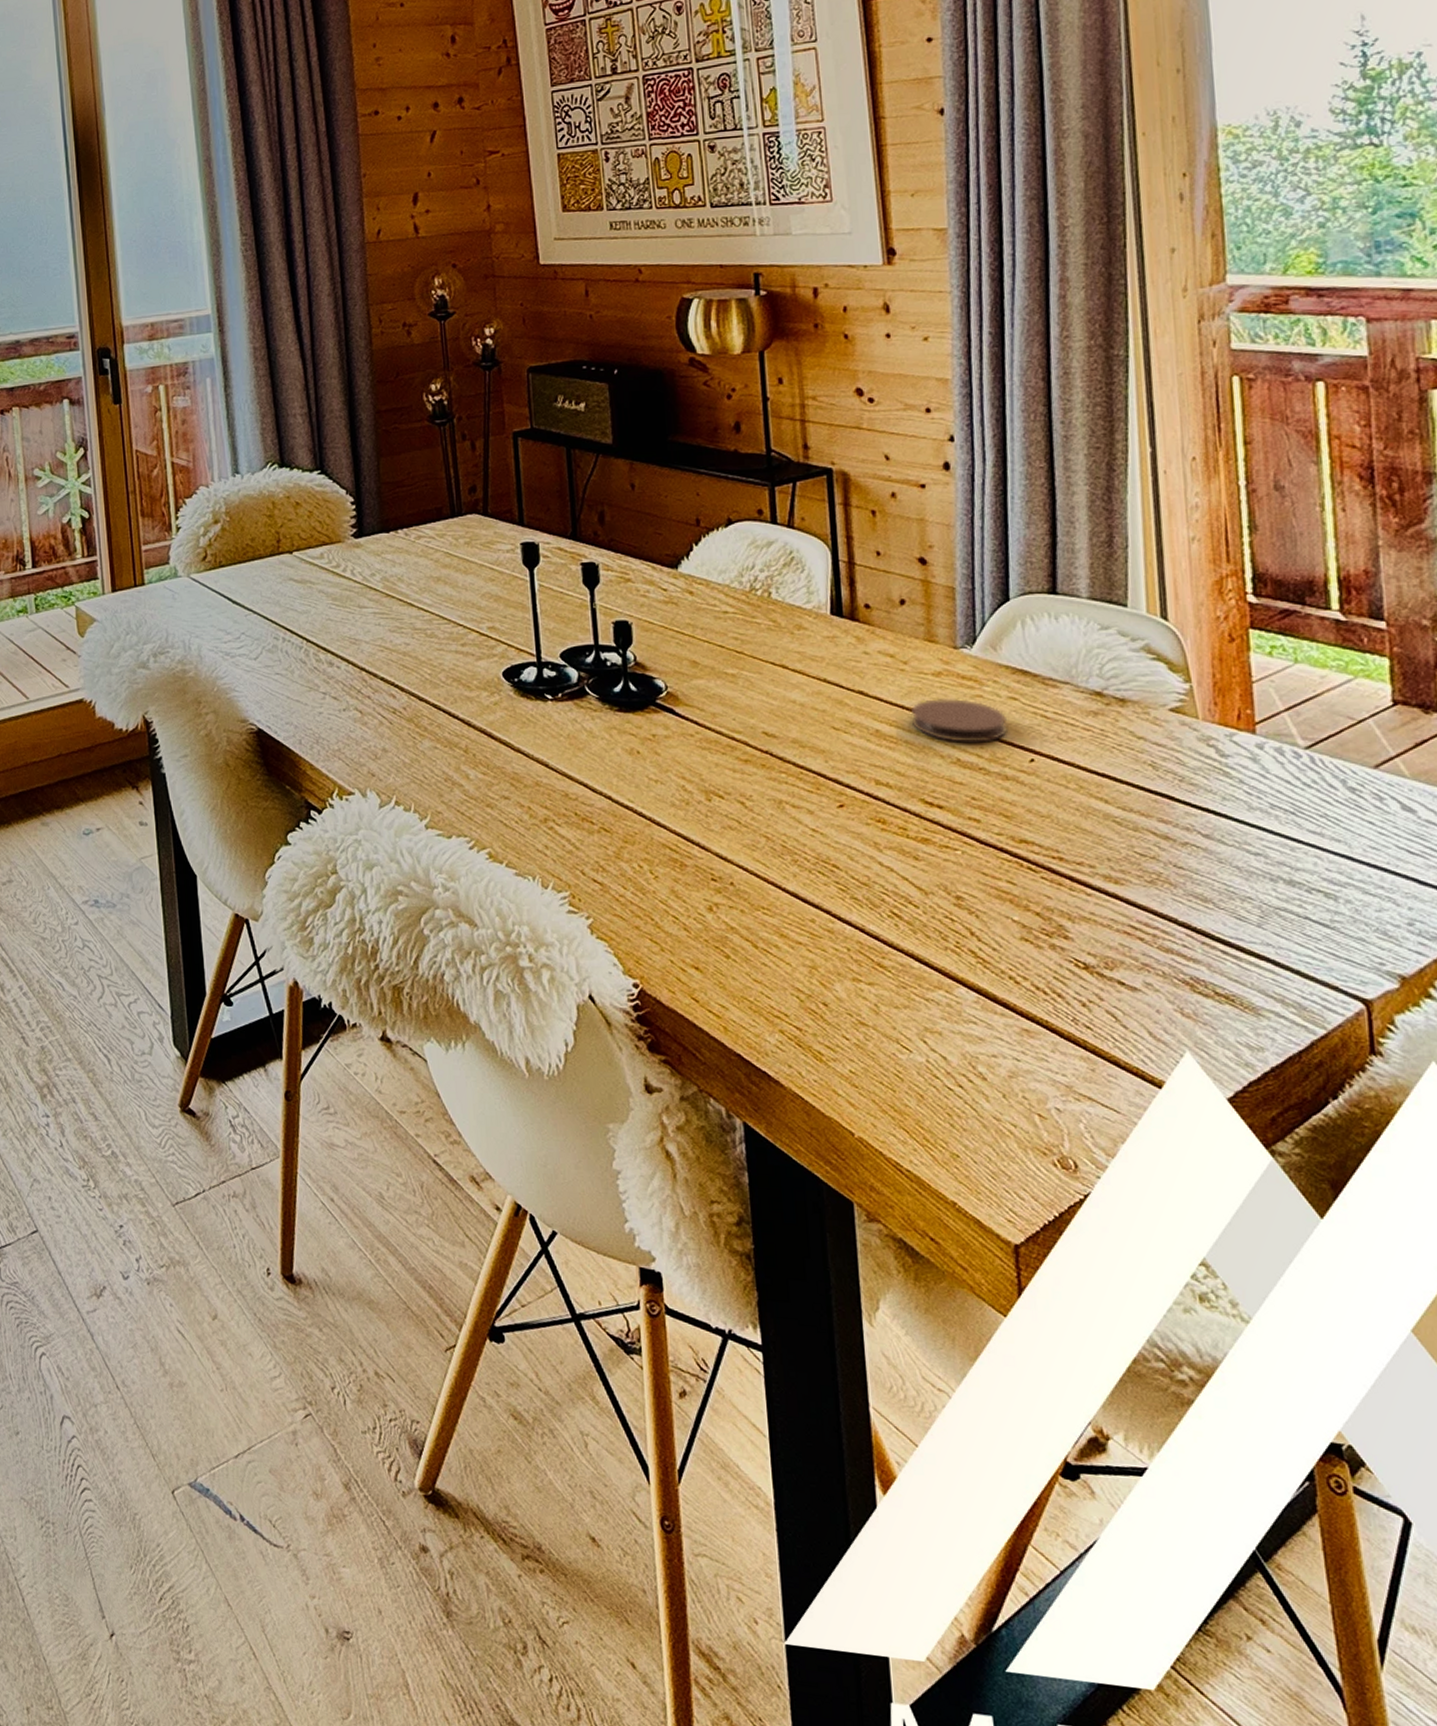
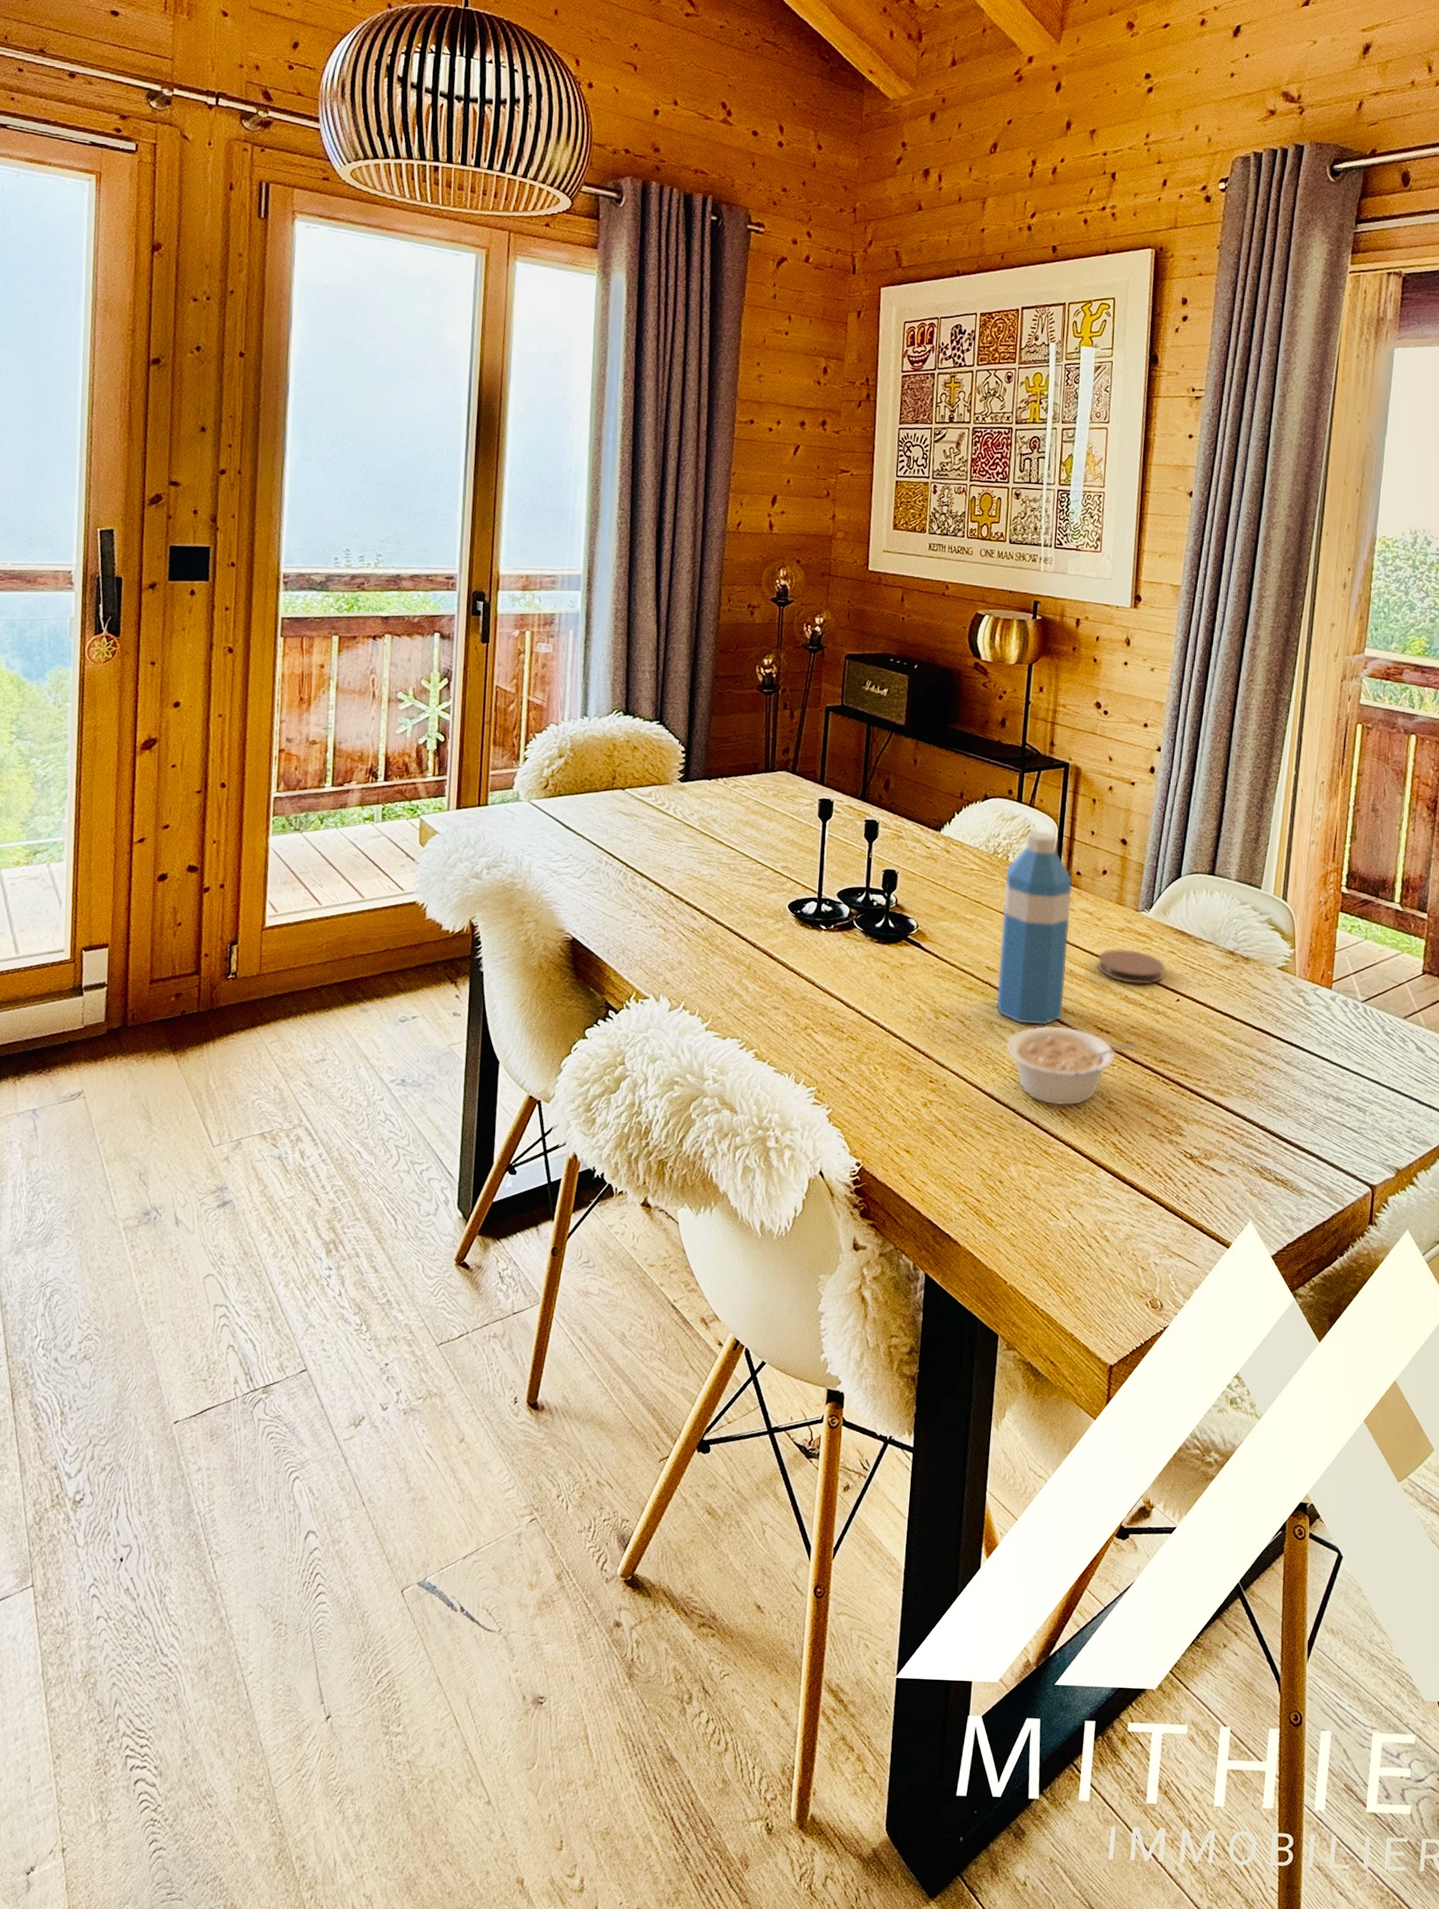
water bottle: none [770,557,874,804] -> present [996,831,1073,1026]
legume: none [805,802,984,905] -> present [1006,1025,1138,1106]

